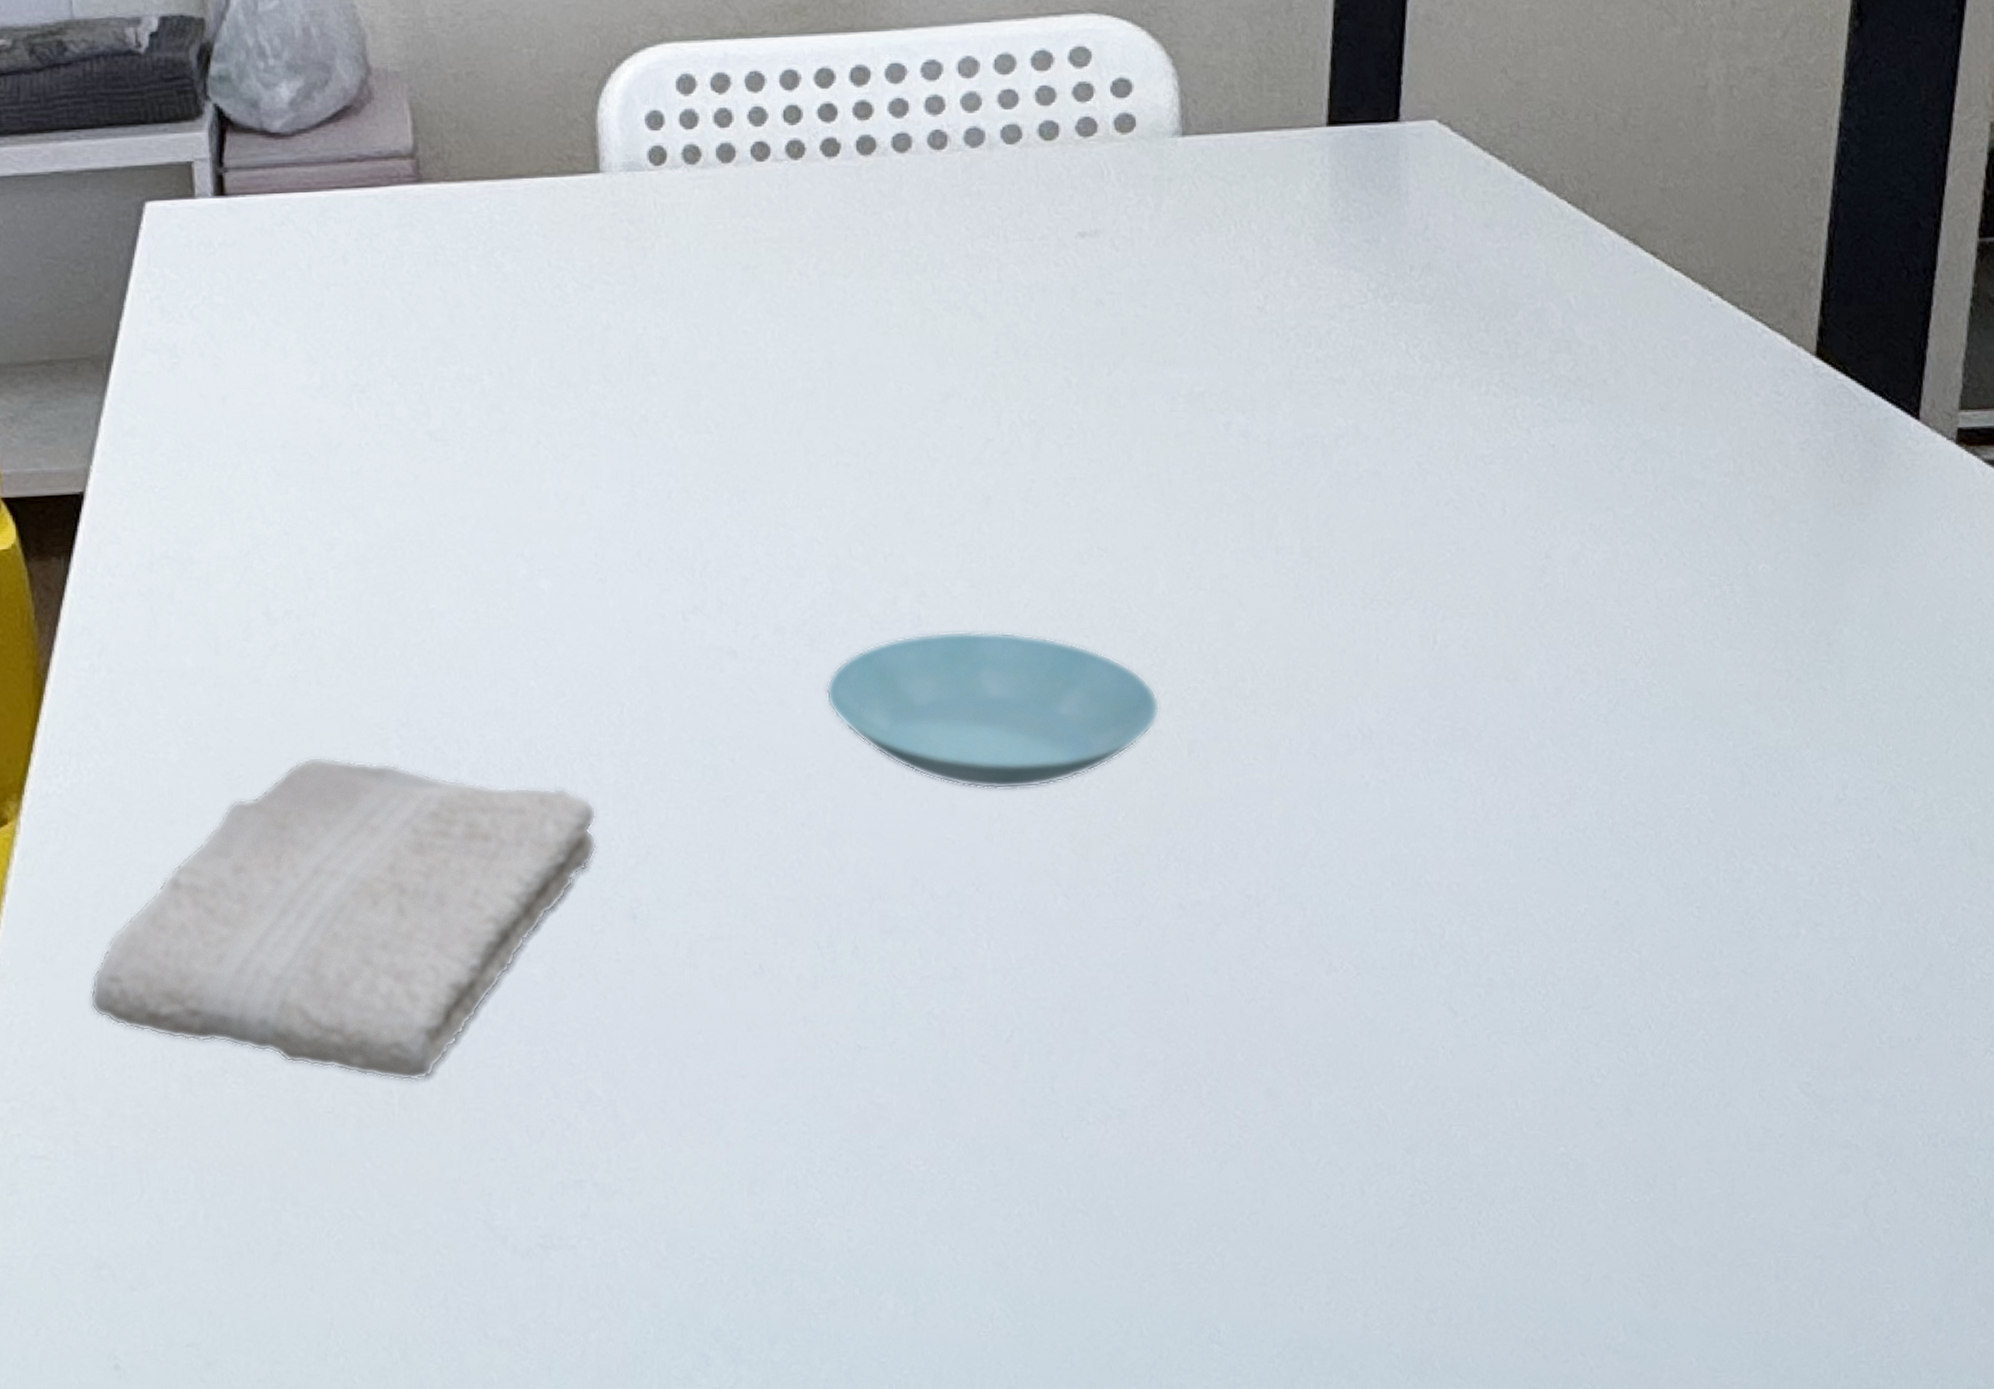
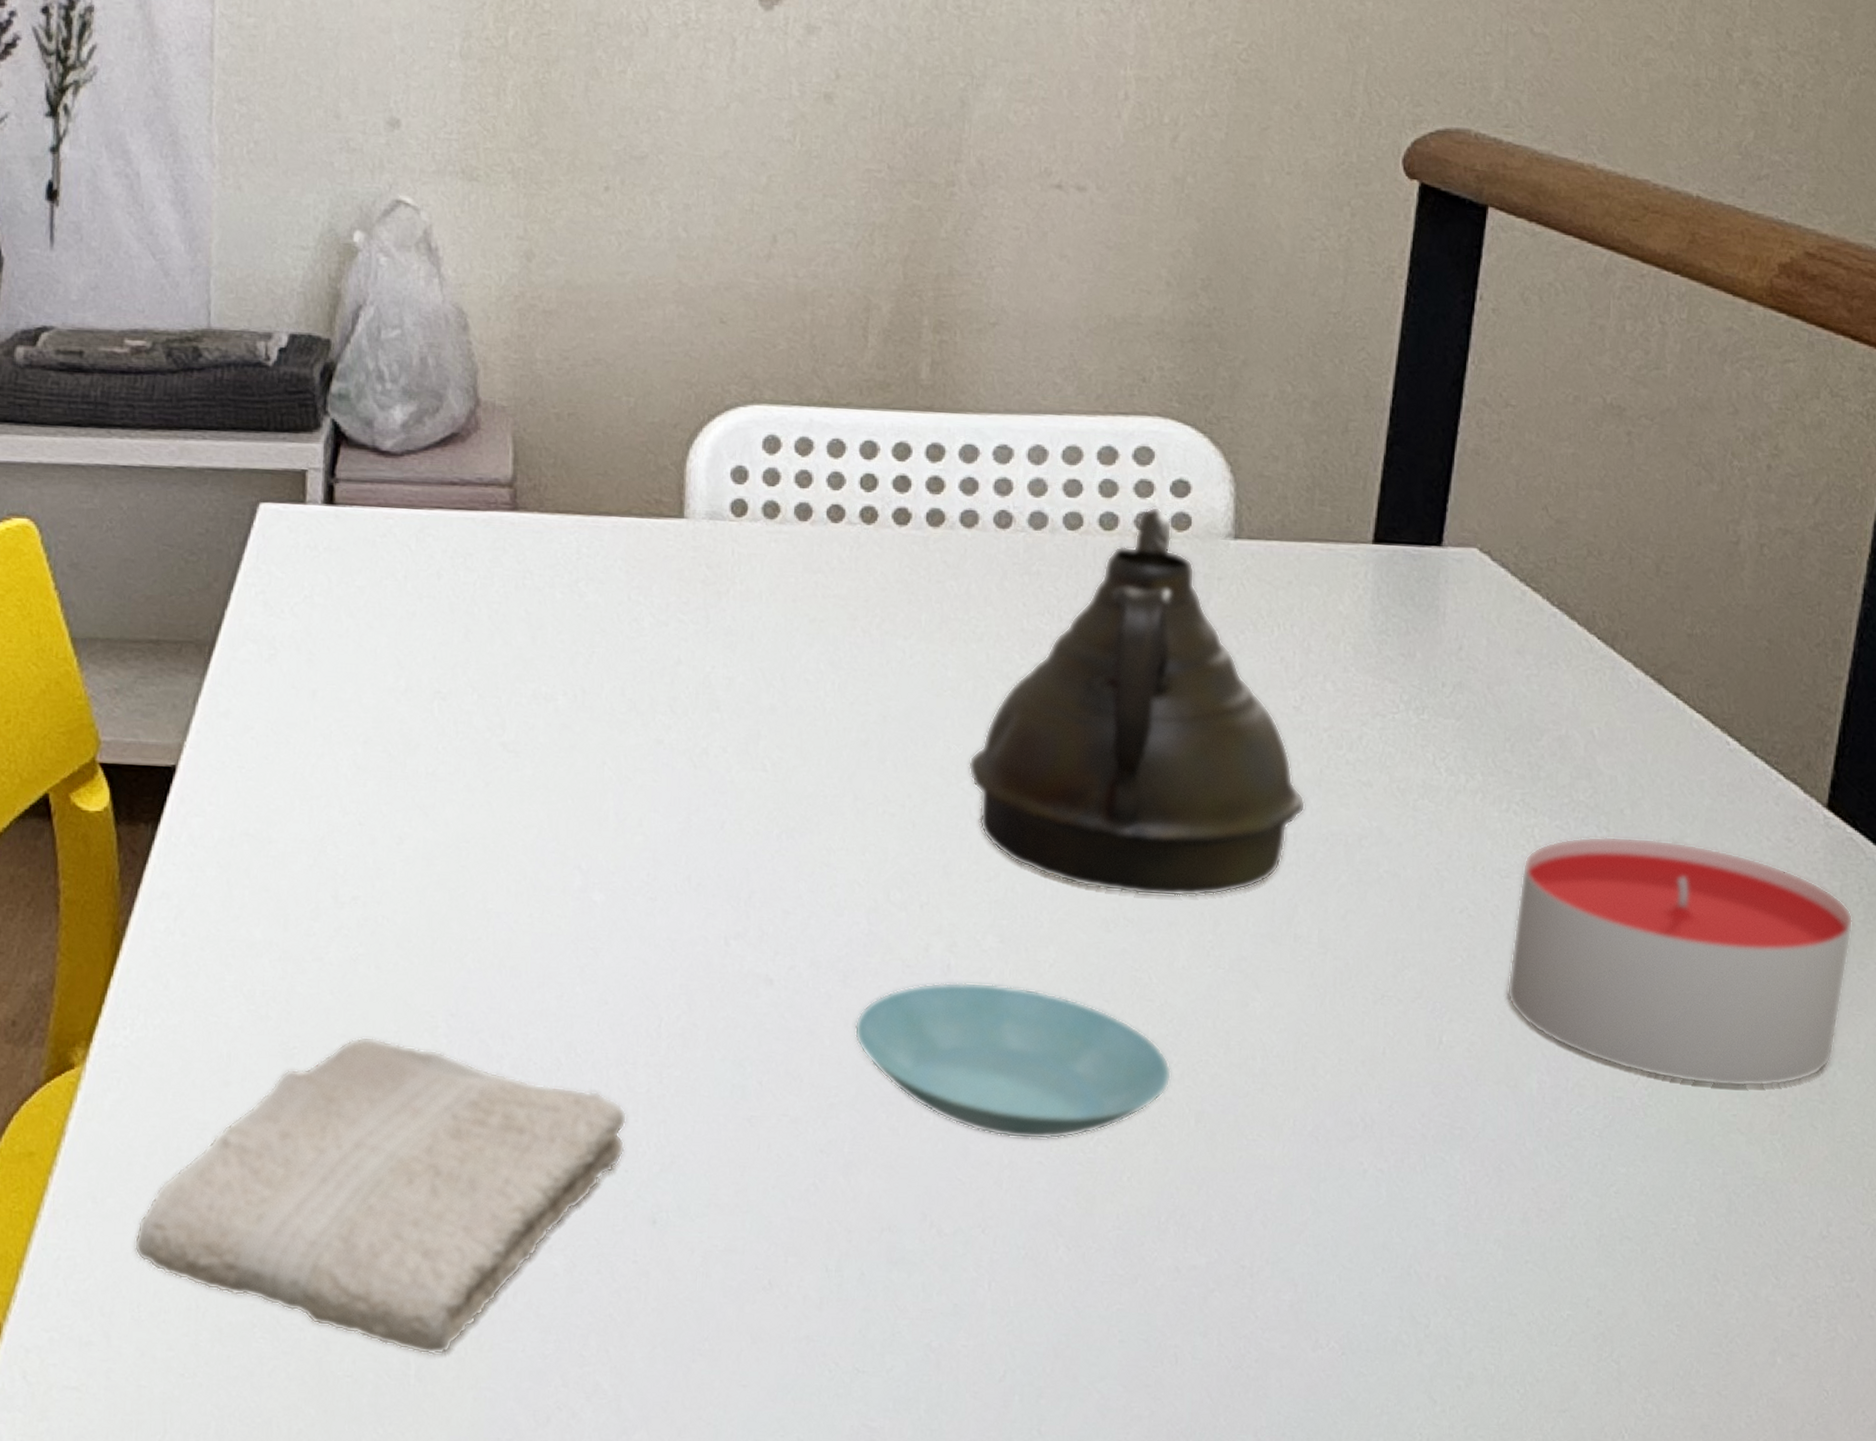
teapot: none [921,110,1278,522] -> present [968,506,1306,897]
candle: none [1499,407,1850,657] -> present [1506,836,1853,1087]

